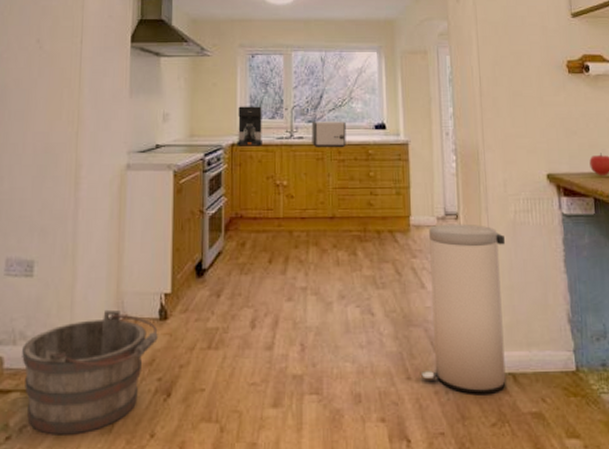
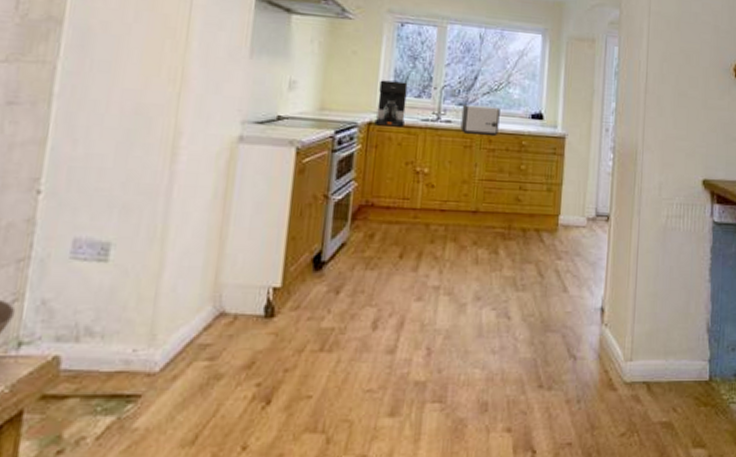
bucket: present [22,309,158,435] -> none [85,303,262,448]
pedal bin: present [420,223,506,396] -> none [552,225,654,405]

